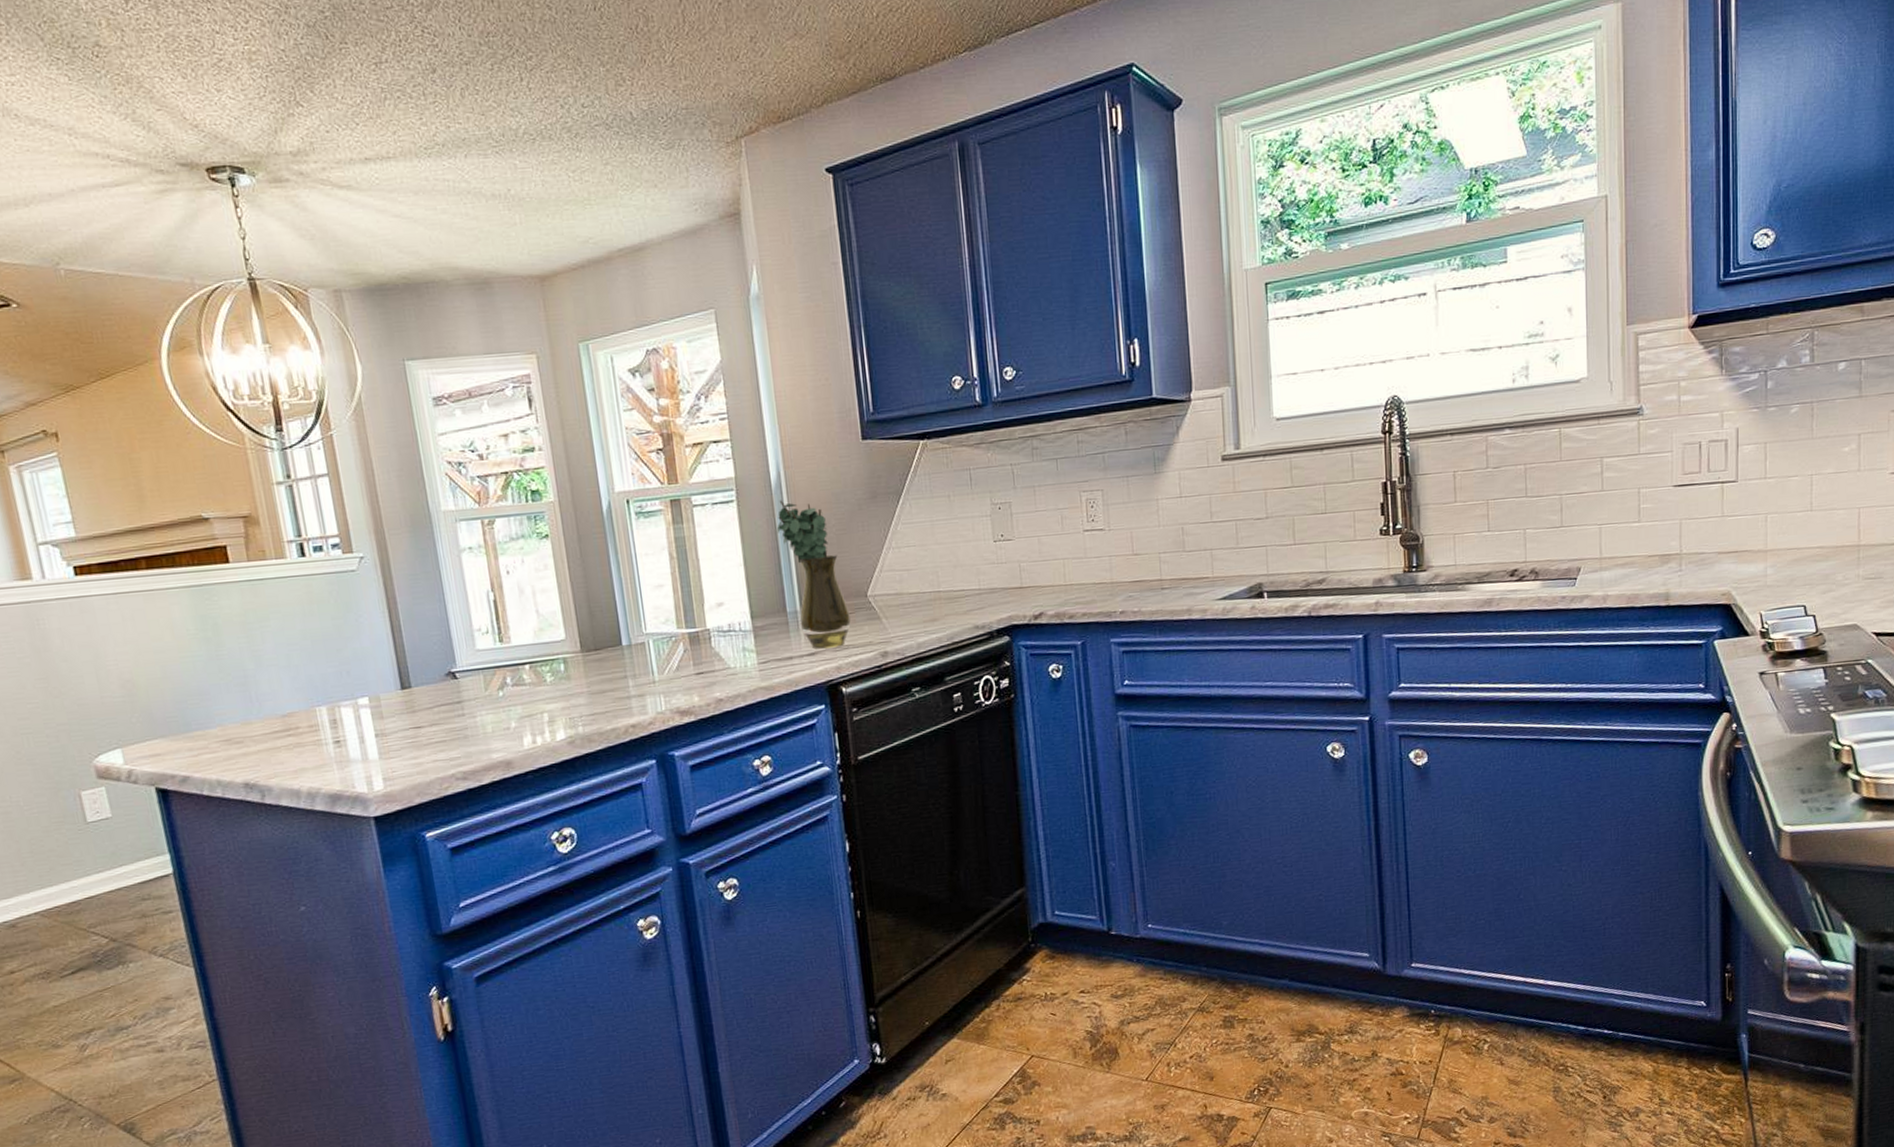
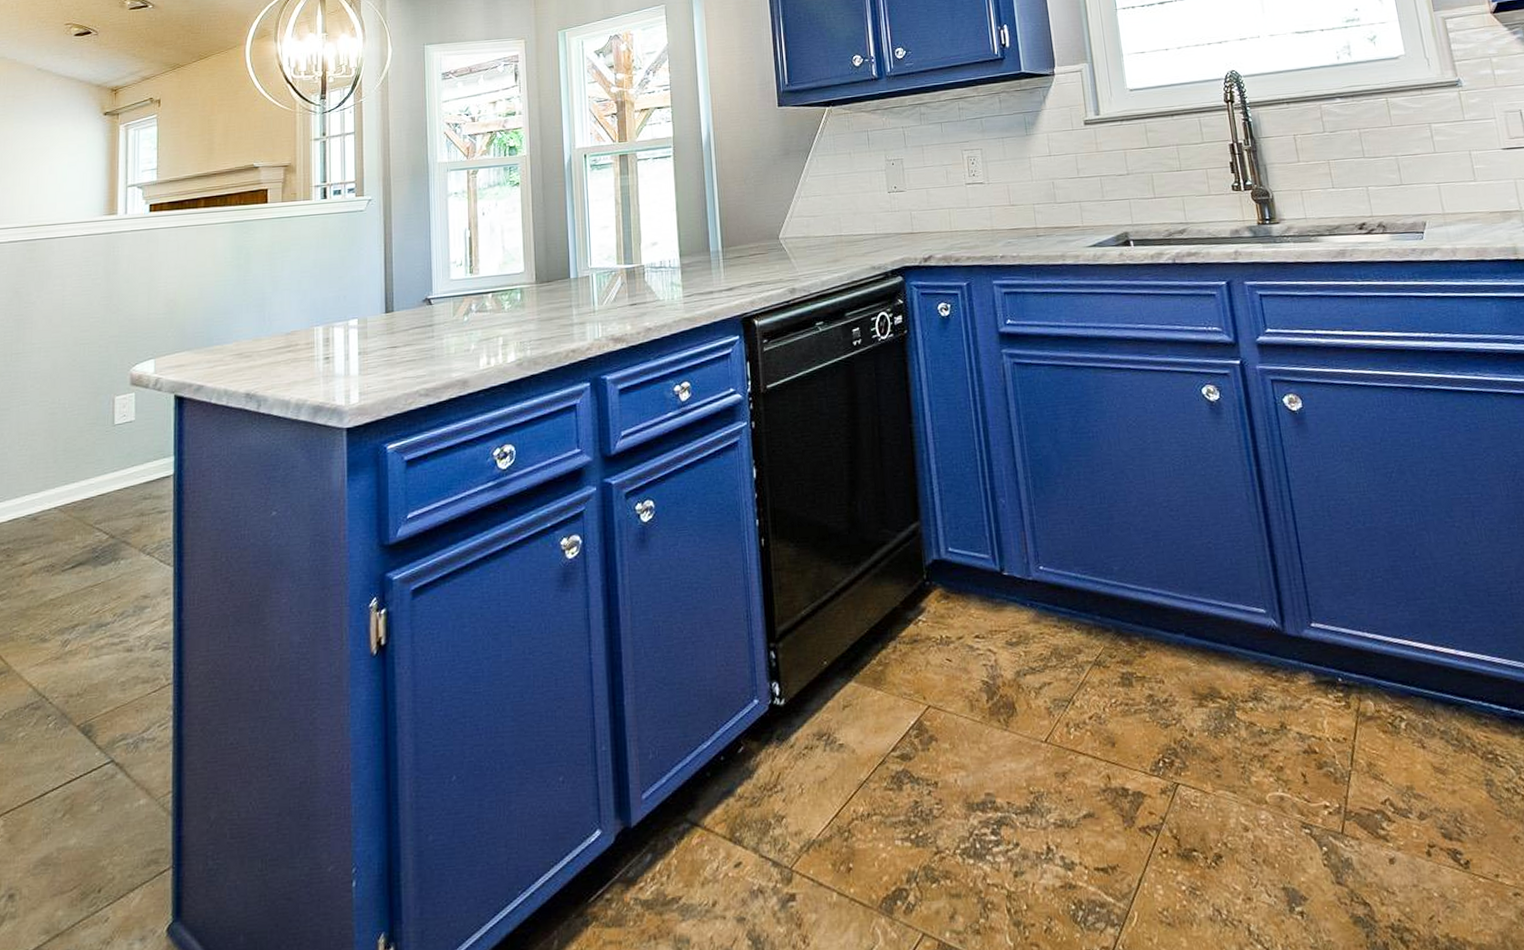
vase: present [776,500,851,650] -> none [705,156,764,285]

